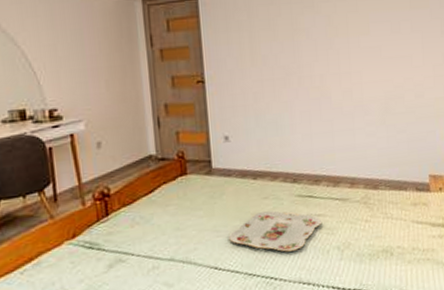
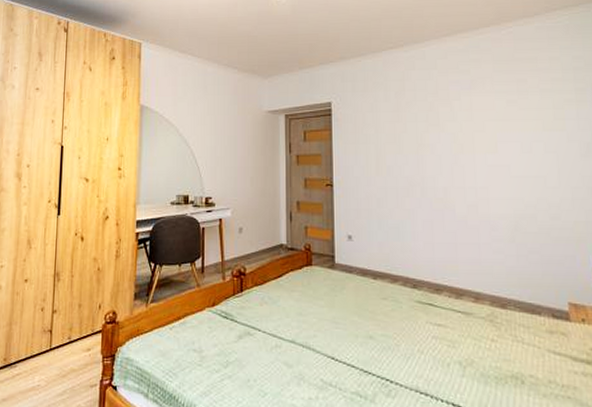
serving tray: present [229,210,322,252] -> none [347,312,443,357]

